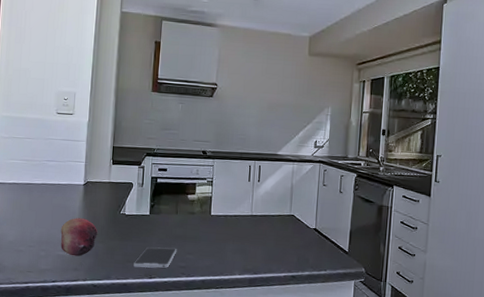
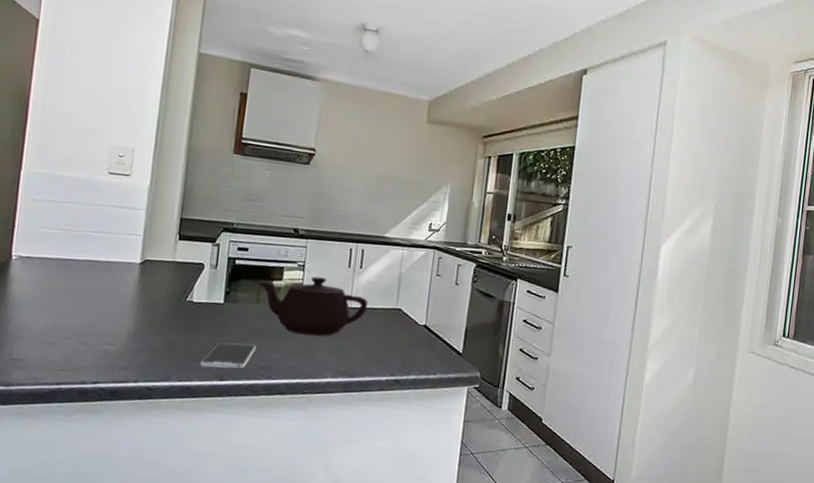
fruit: present [61,218,98,257] -> none [106,304,156,352]
teapot: none [176,190,266,240] -> present [258,276,368,336]

